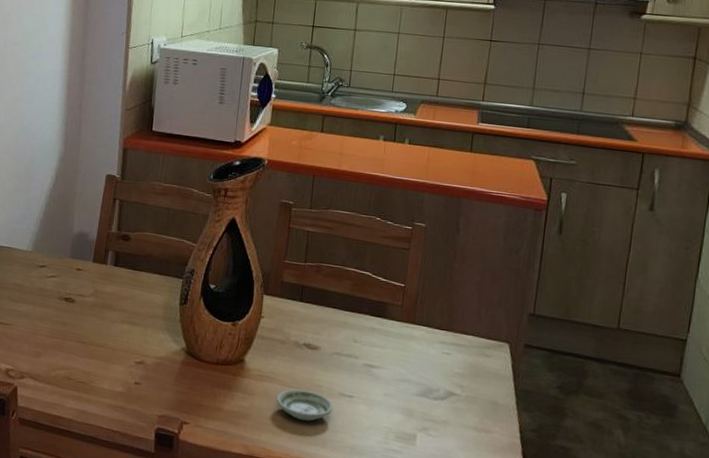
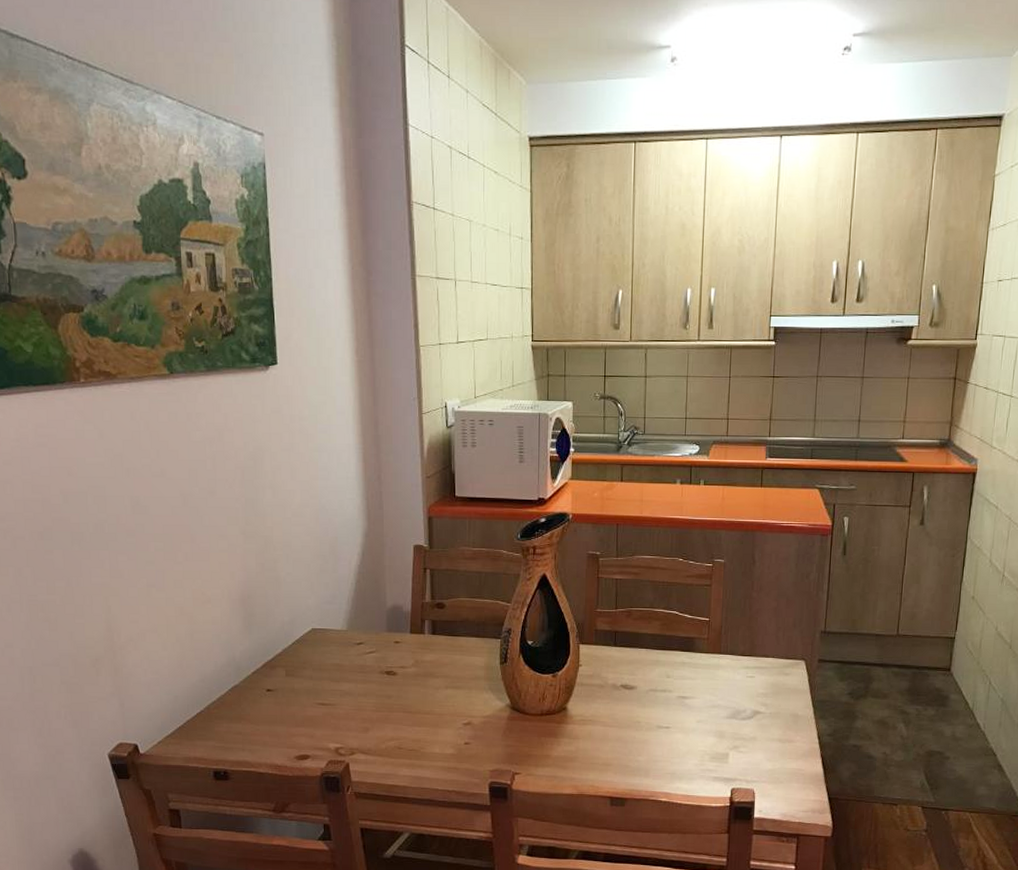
saucer: present [276,389,333,422] -> none [600,727,653,755]

